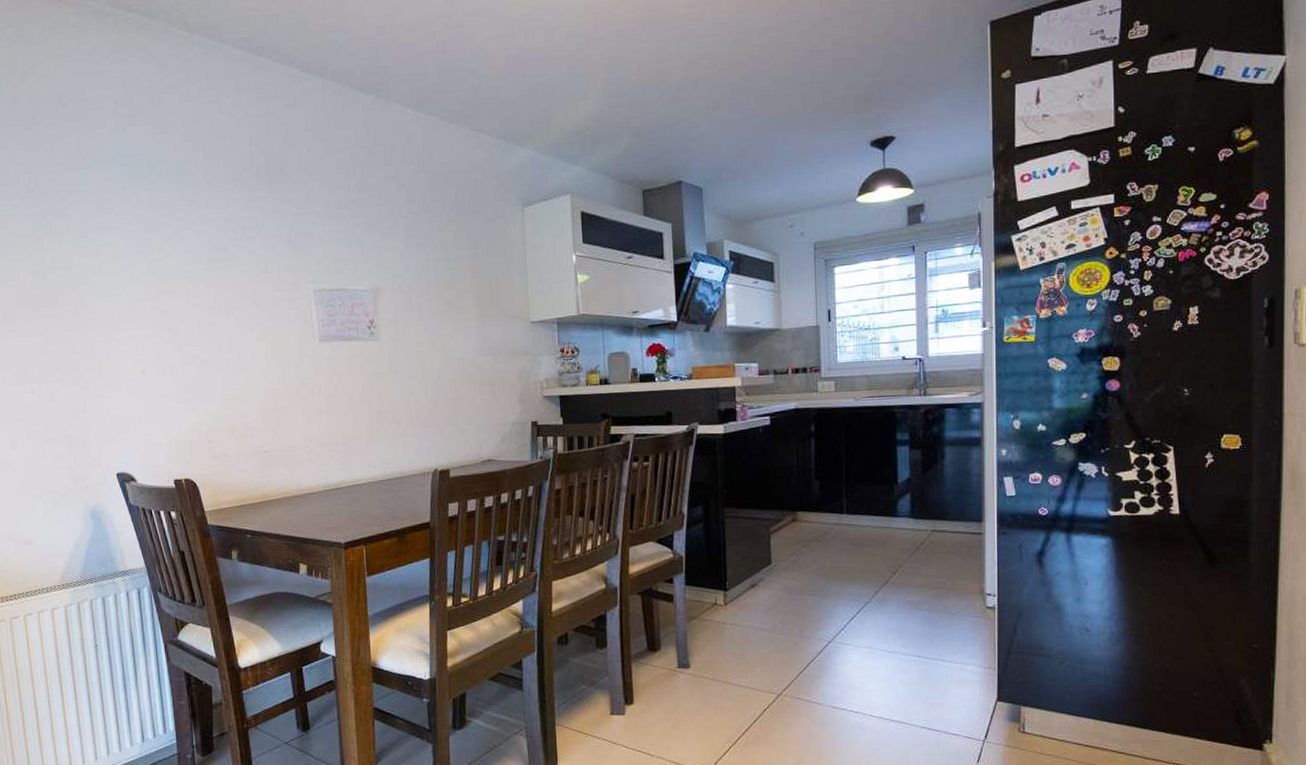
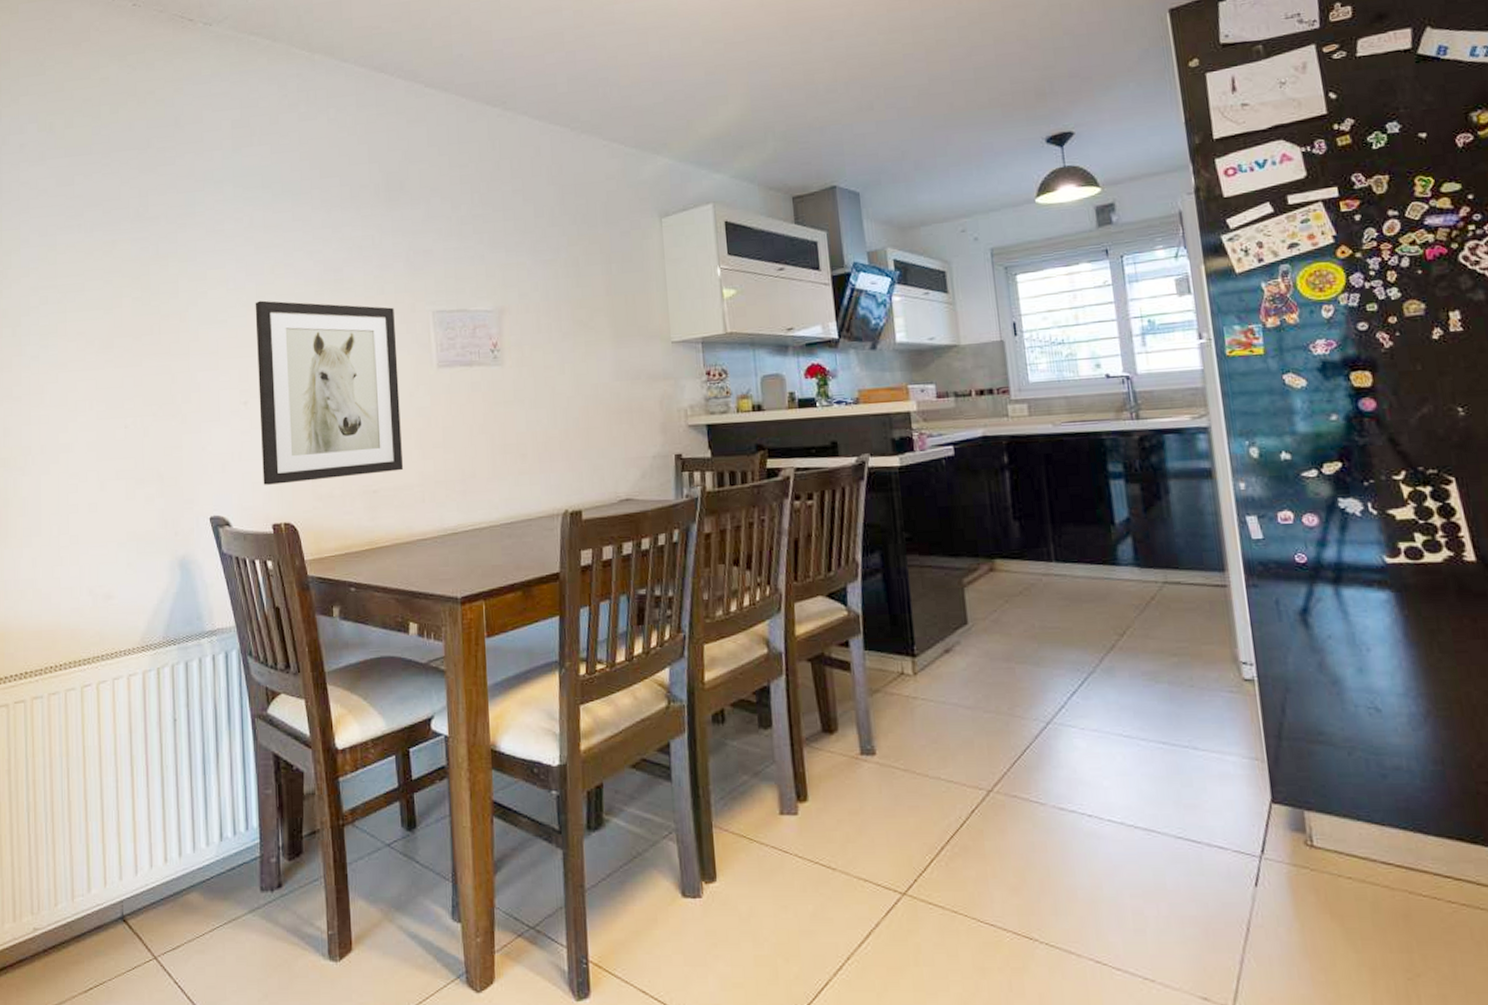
wall art: none [147,276,290,445] -> present [255,300,403,485]

